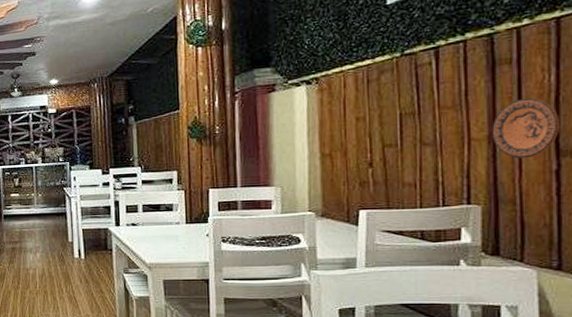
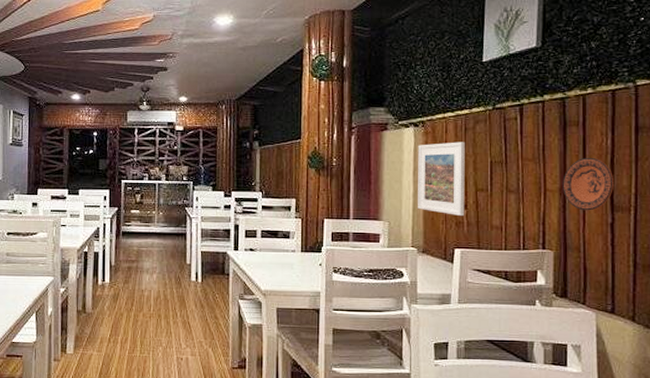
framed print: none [312,95,370,176] -> present [418,142,465,217]

